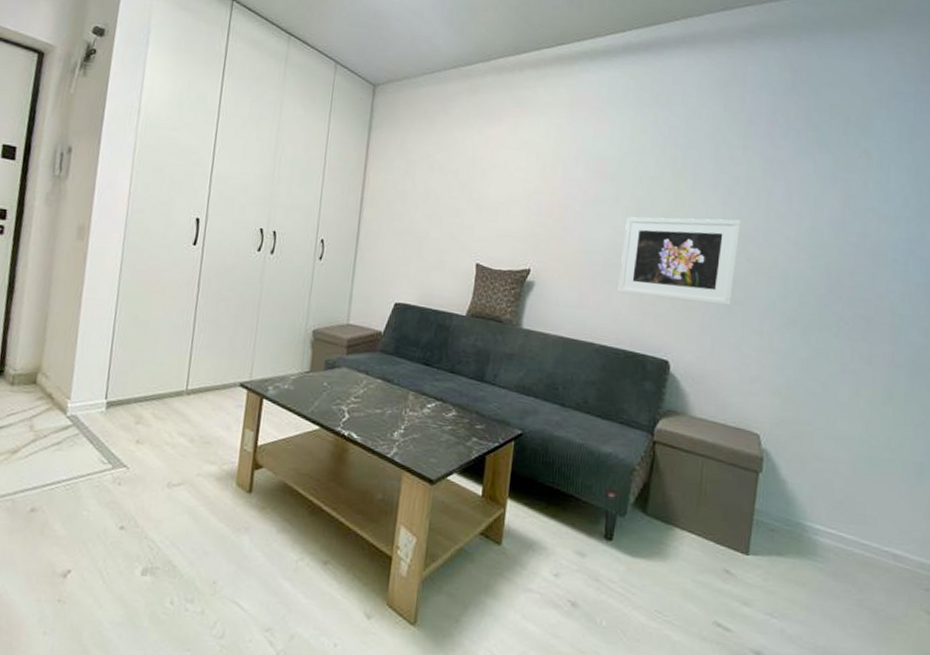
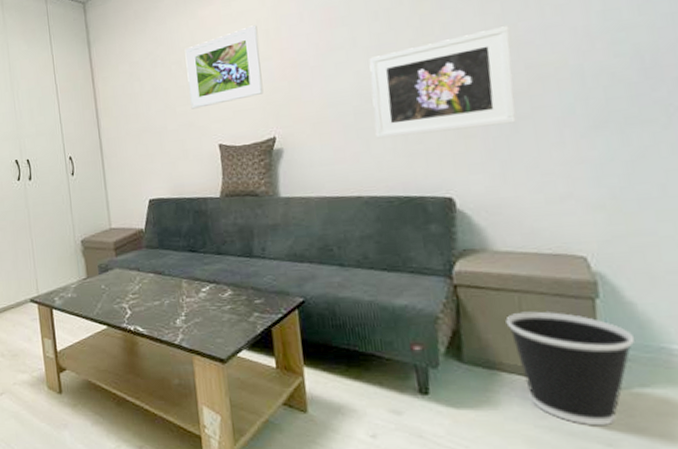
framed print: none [458,157,537,226] -> present [184,25,264,109]
wastebasket: none [688,475,781,587] -> present [505,311,635,426]

